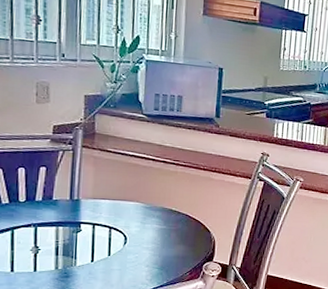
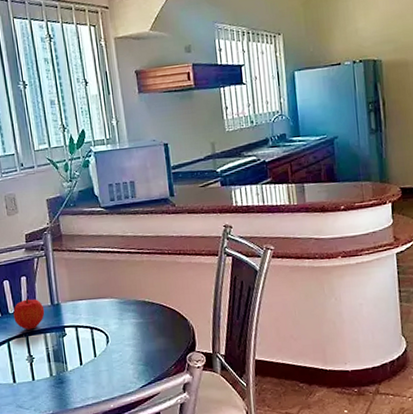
fruit: none [24,189,62,221] -> present [13,298,45,330]

